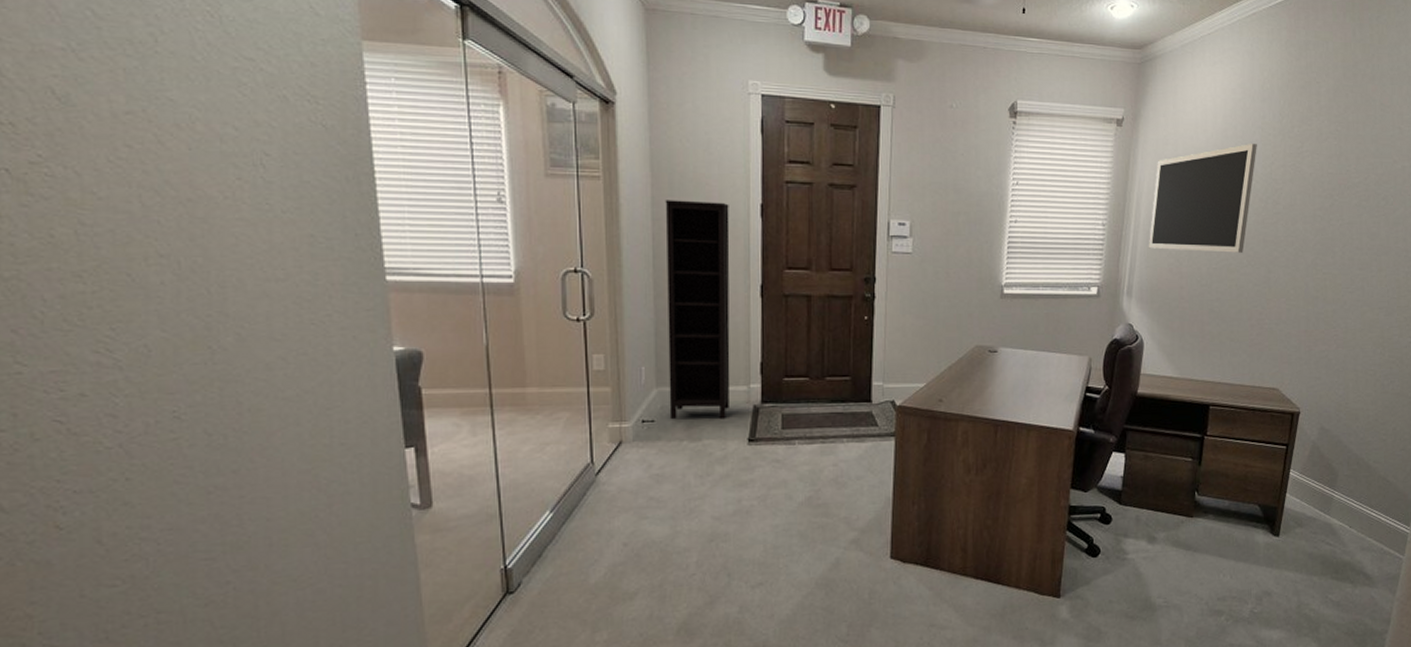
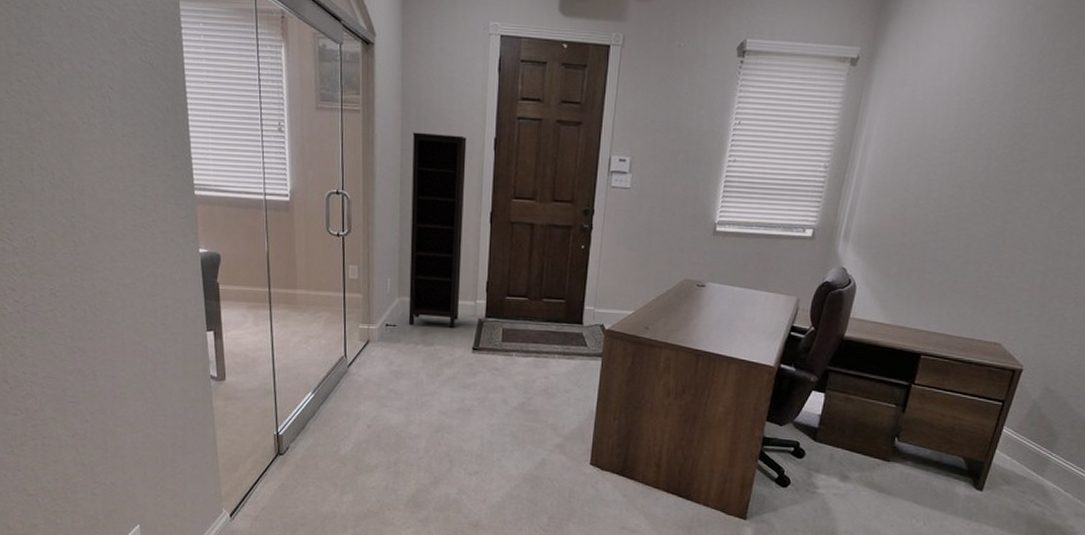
chalkboard: present [1148,144,1257,253] -> none [871,85,1009,201]

